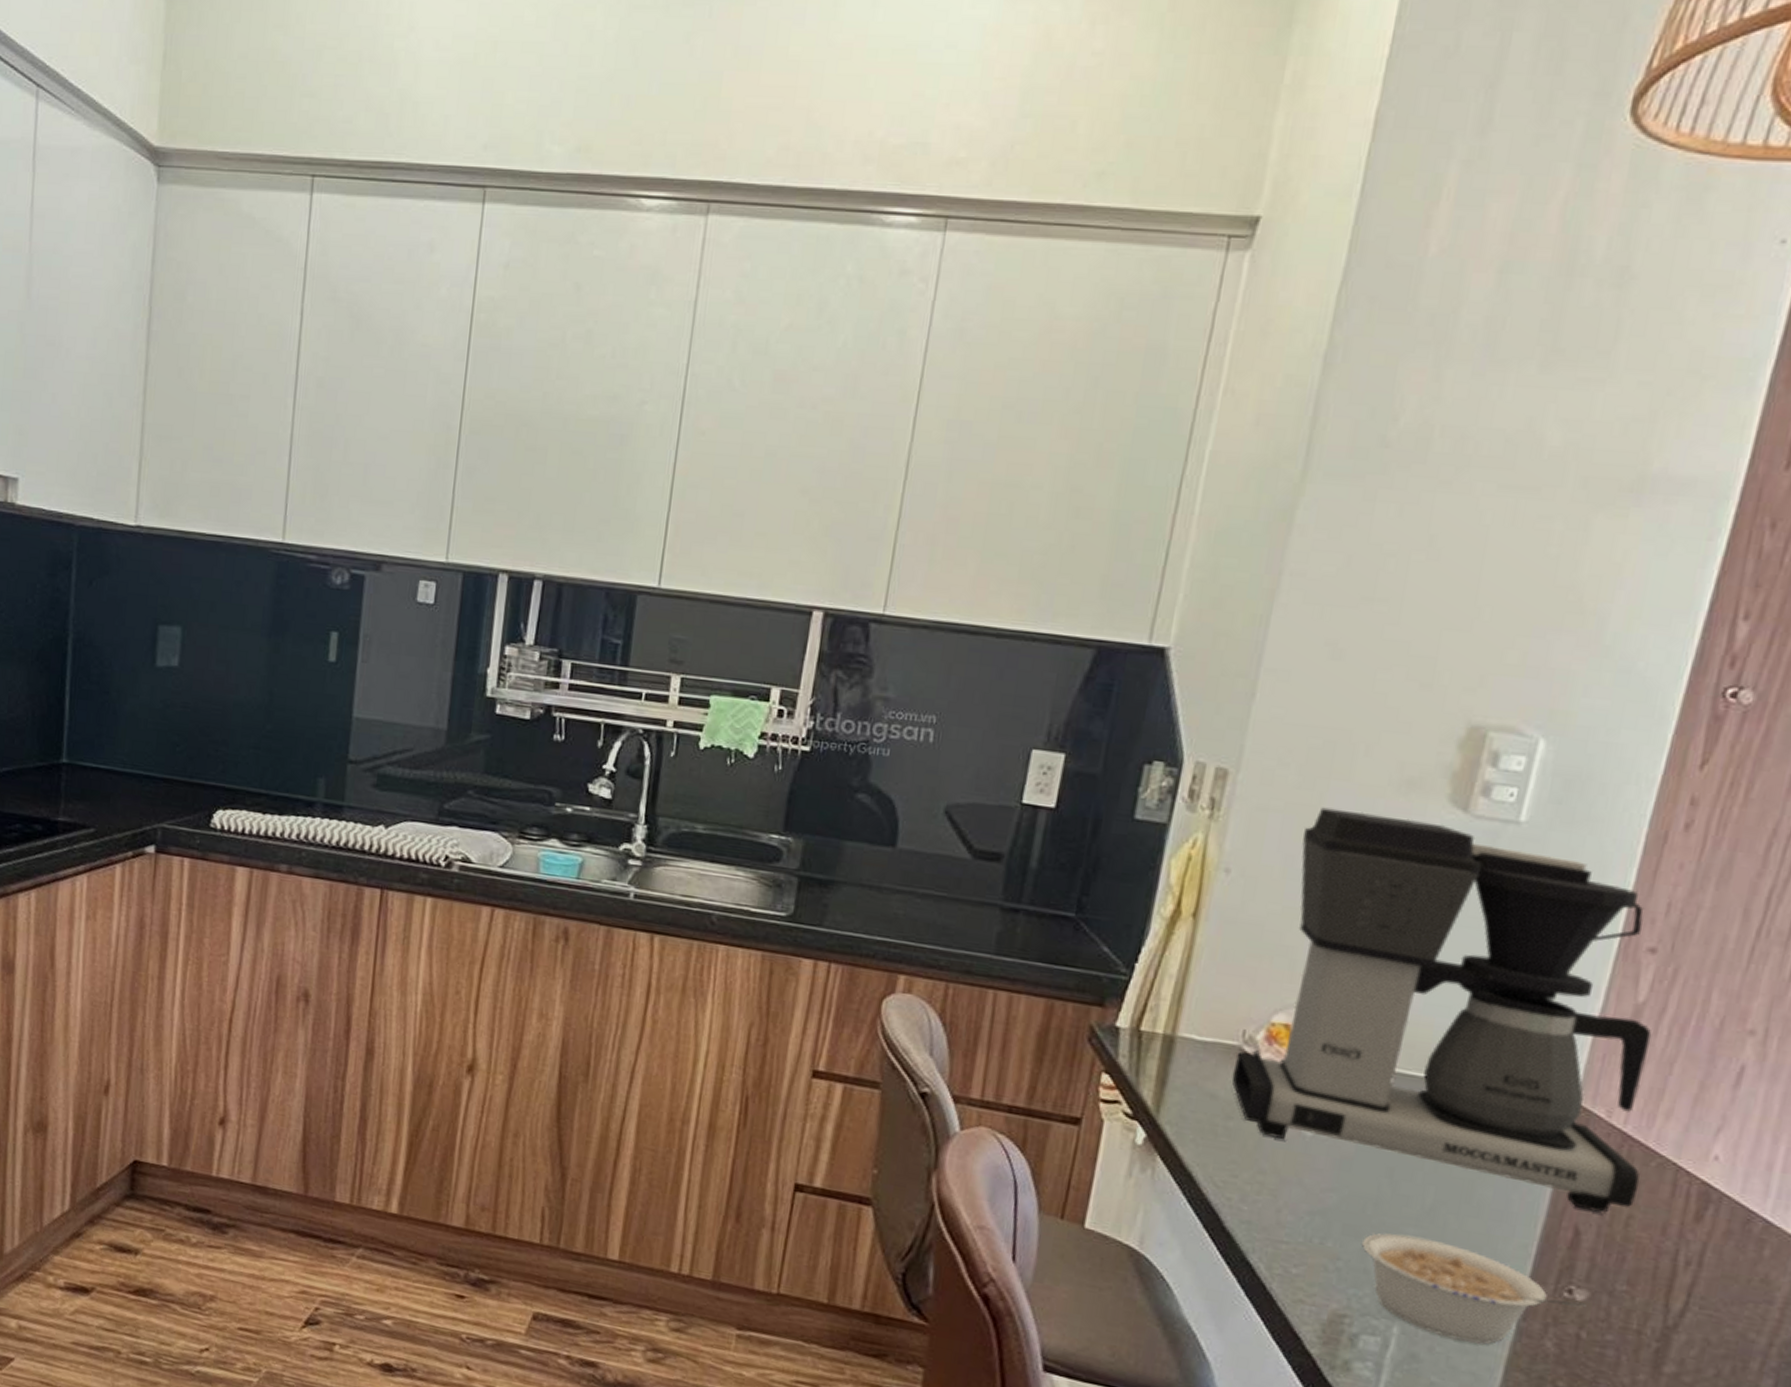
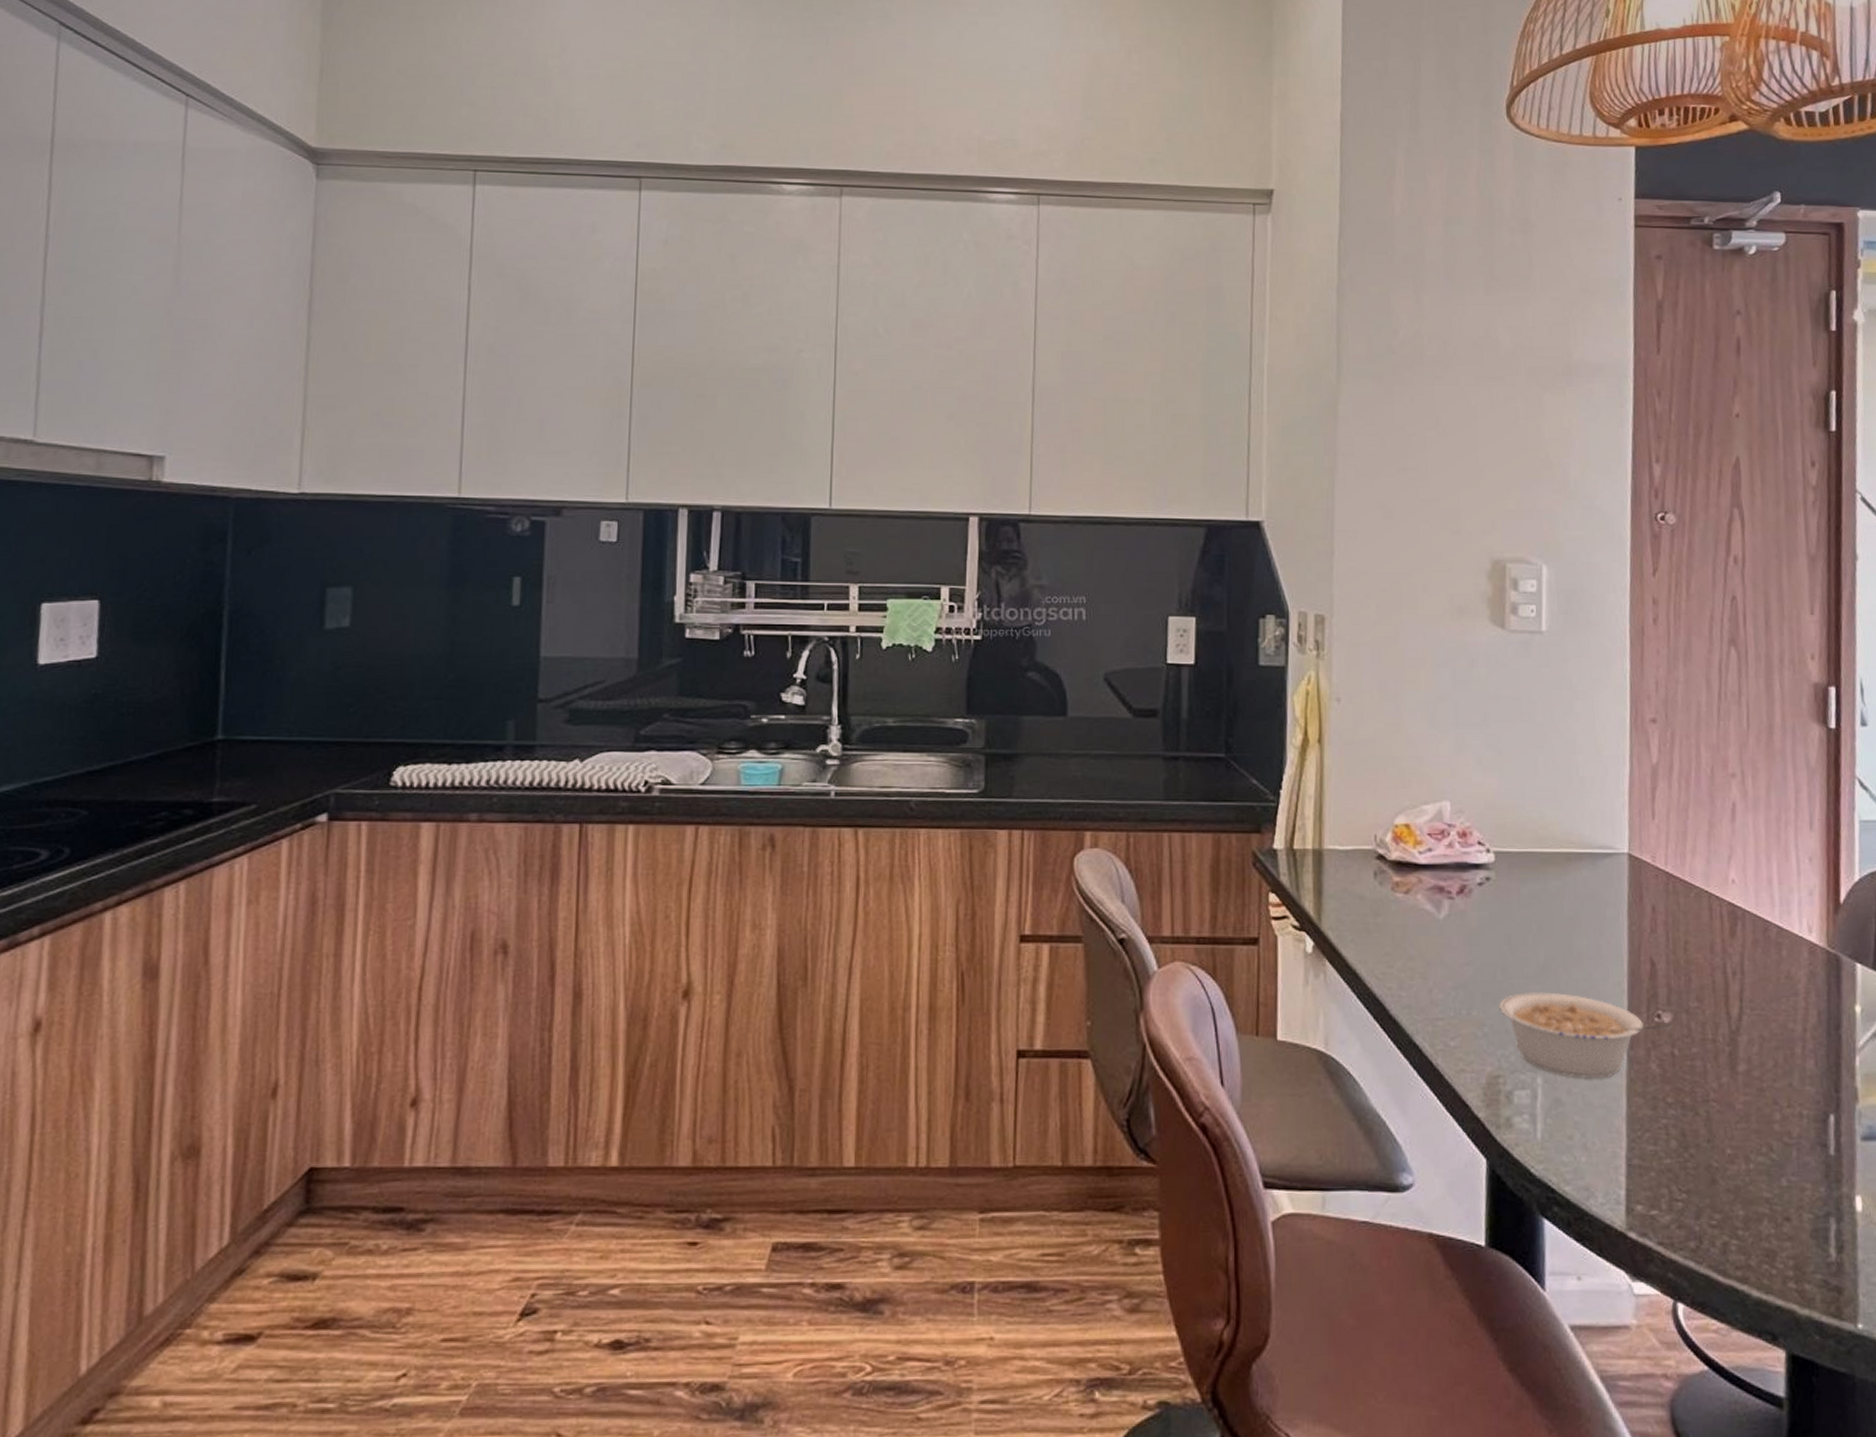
coffee maker: present [1232,807,1652,1213] -> none [1372,638,1687,943]

